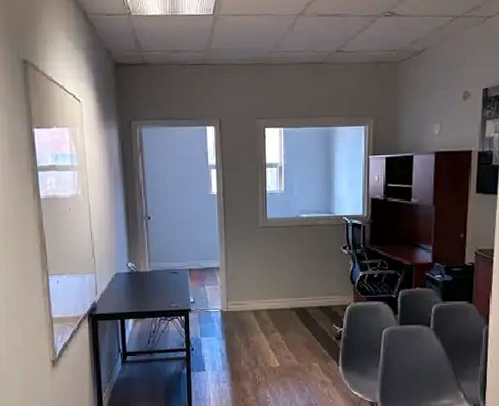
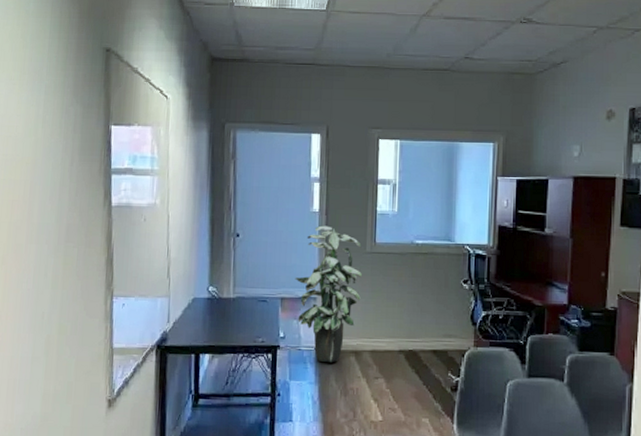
indoor plant: none [200,206,257,321] -> present [295,225,363,362]

